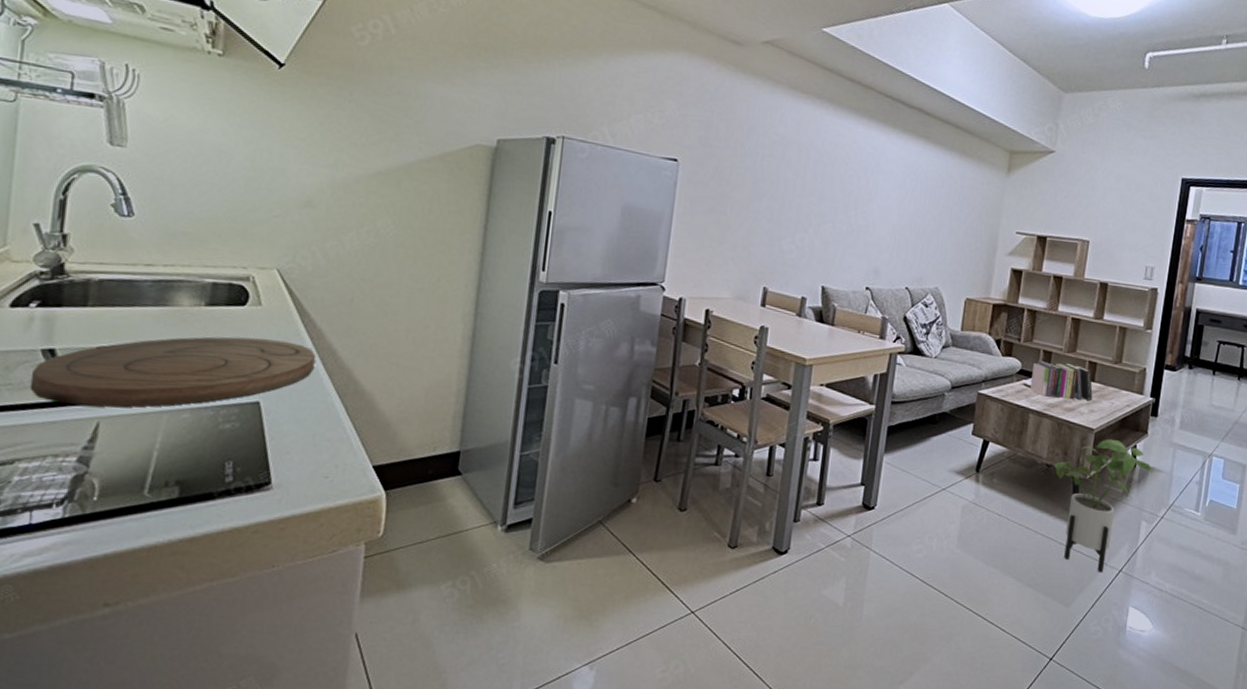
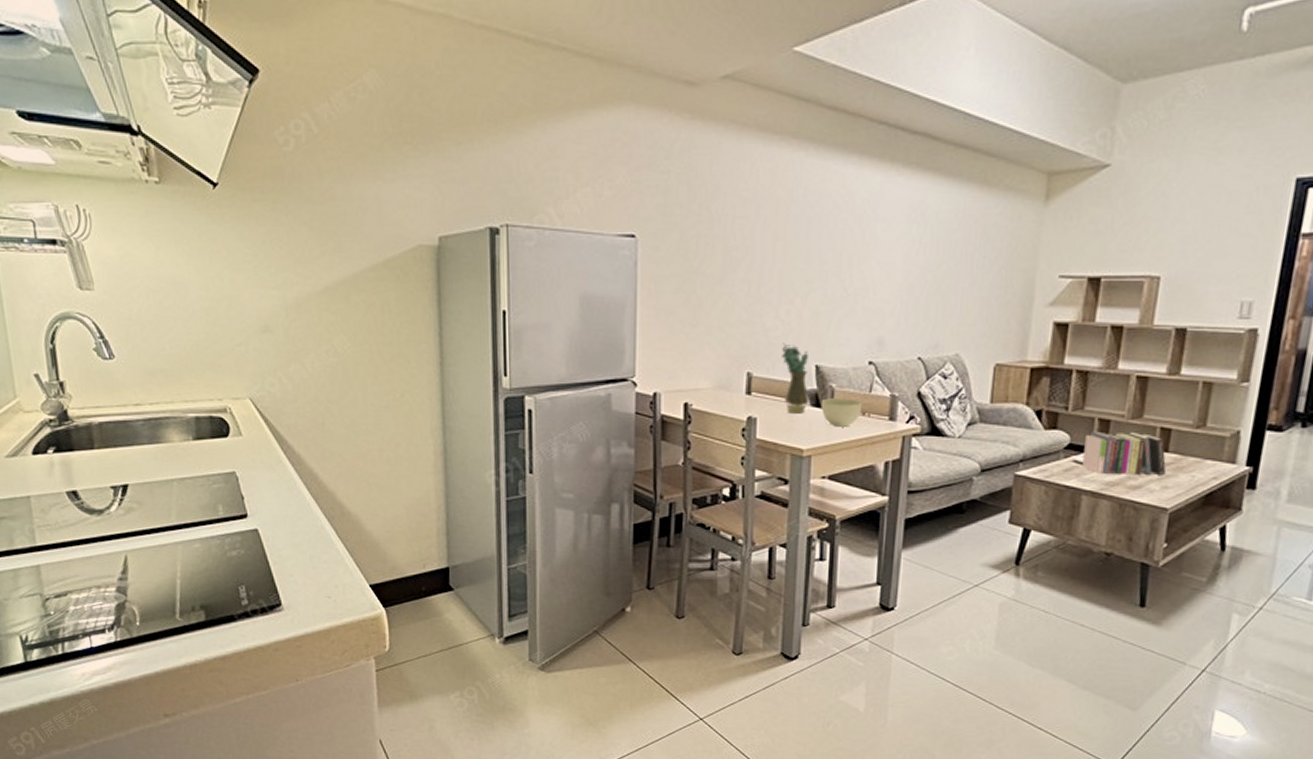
cutting board: present [29,336,315,408] -> none [62,468,300,541]
vase: none [794,265,817,327] -> present [782,343,809,414]
bowl: none [823,315,859,342] -> present [820,398,863,427]
house plant: present [1054,438,1155,573] -> none [1115,519,1251,673]

